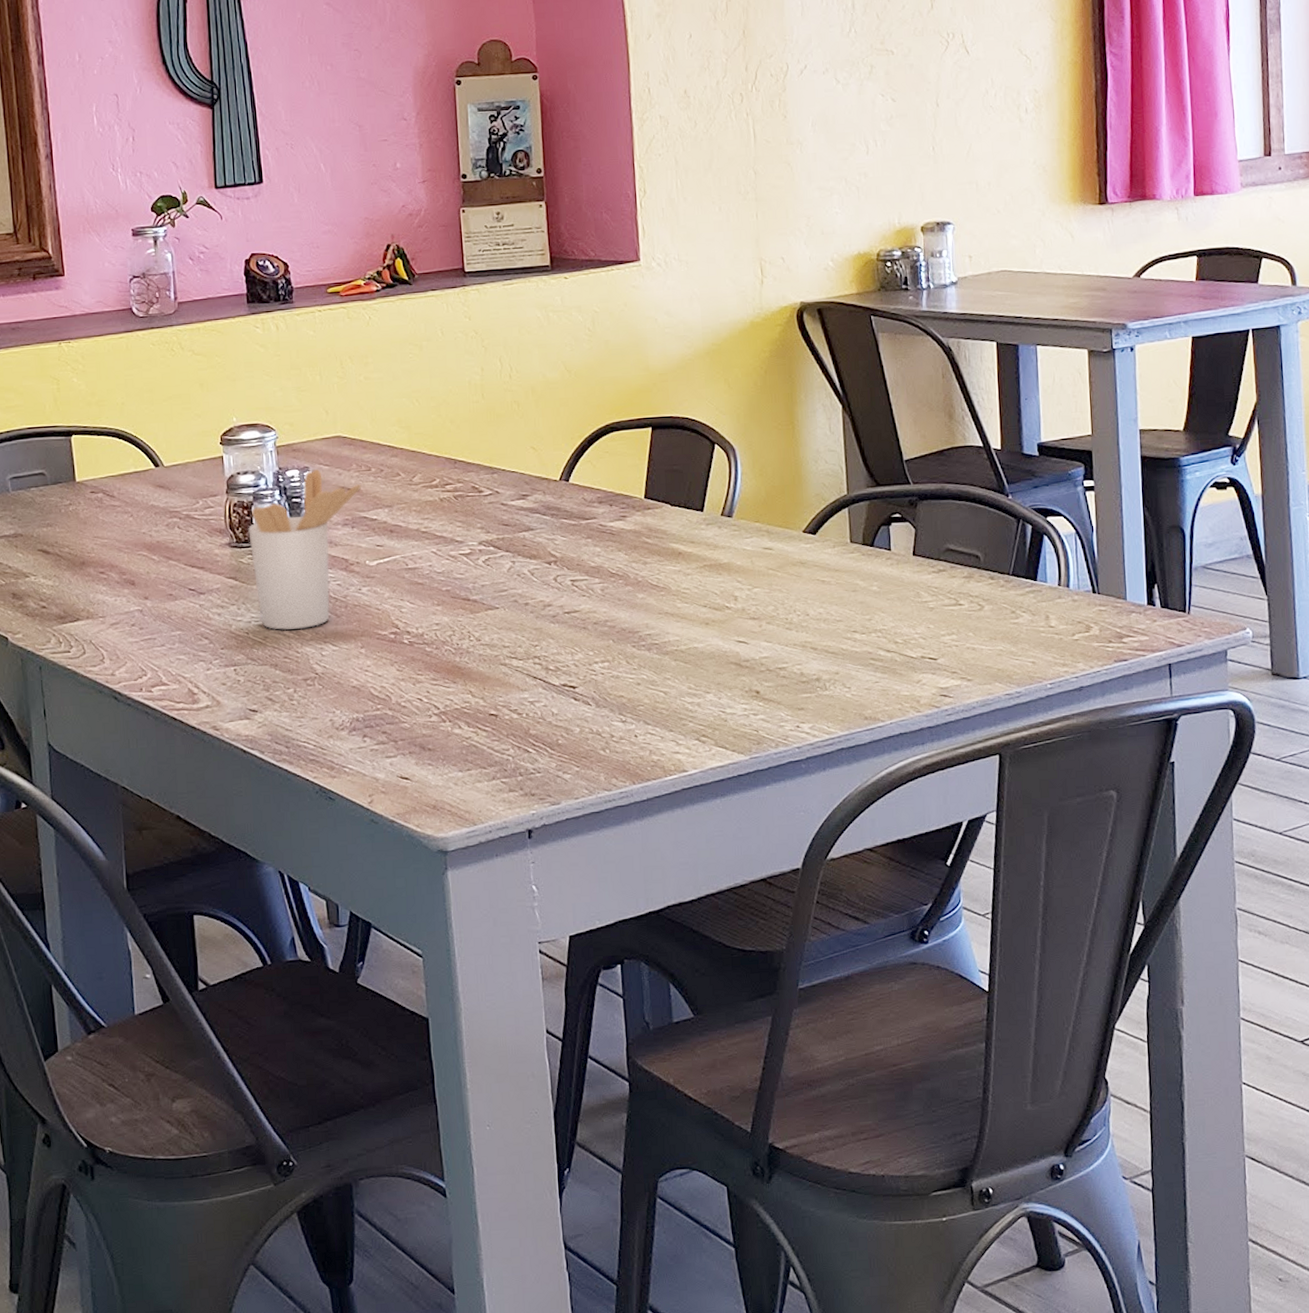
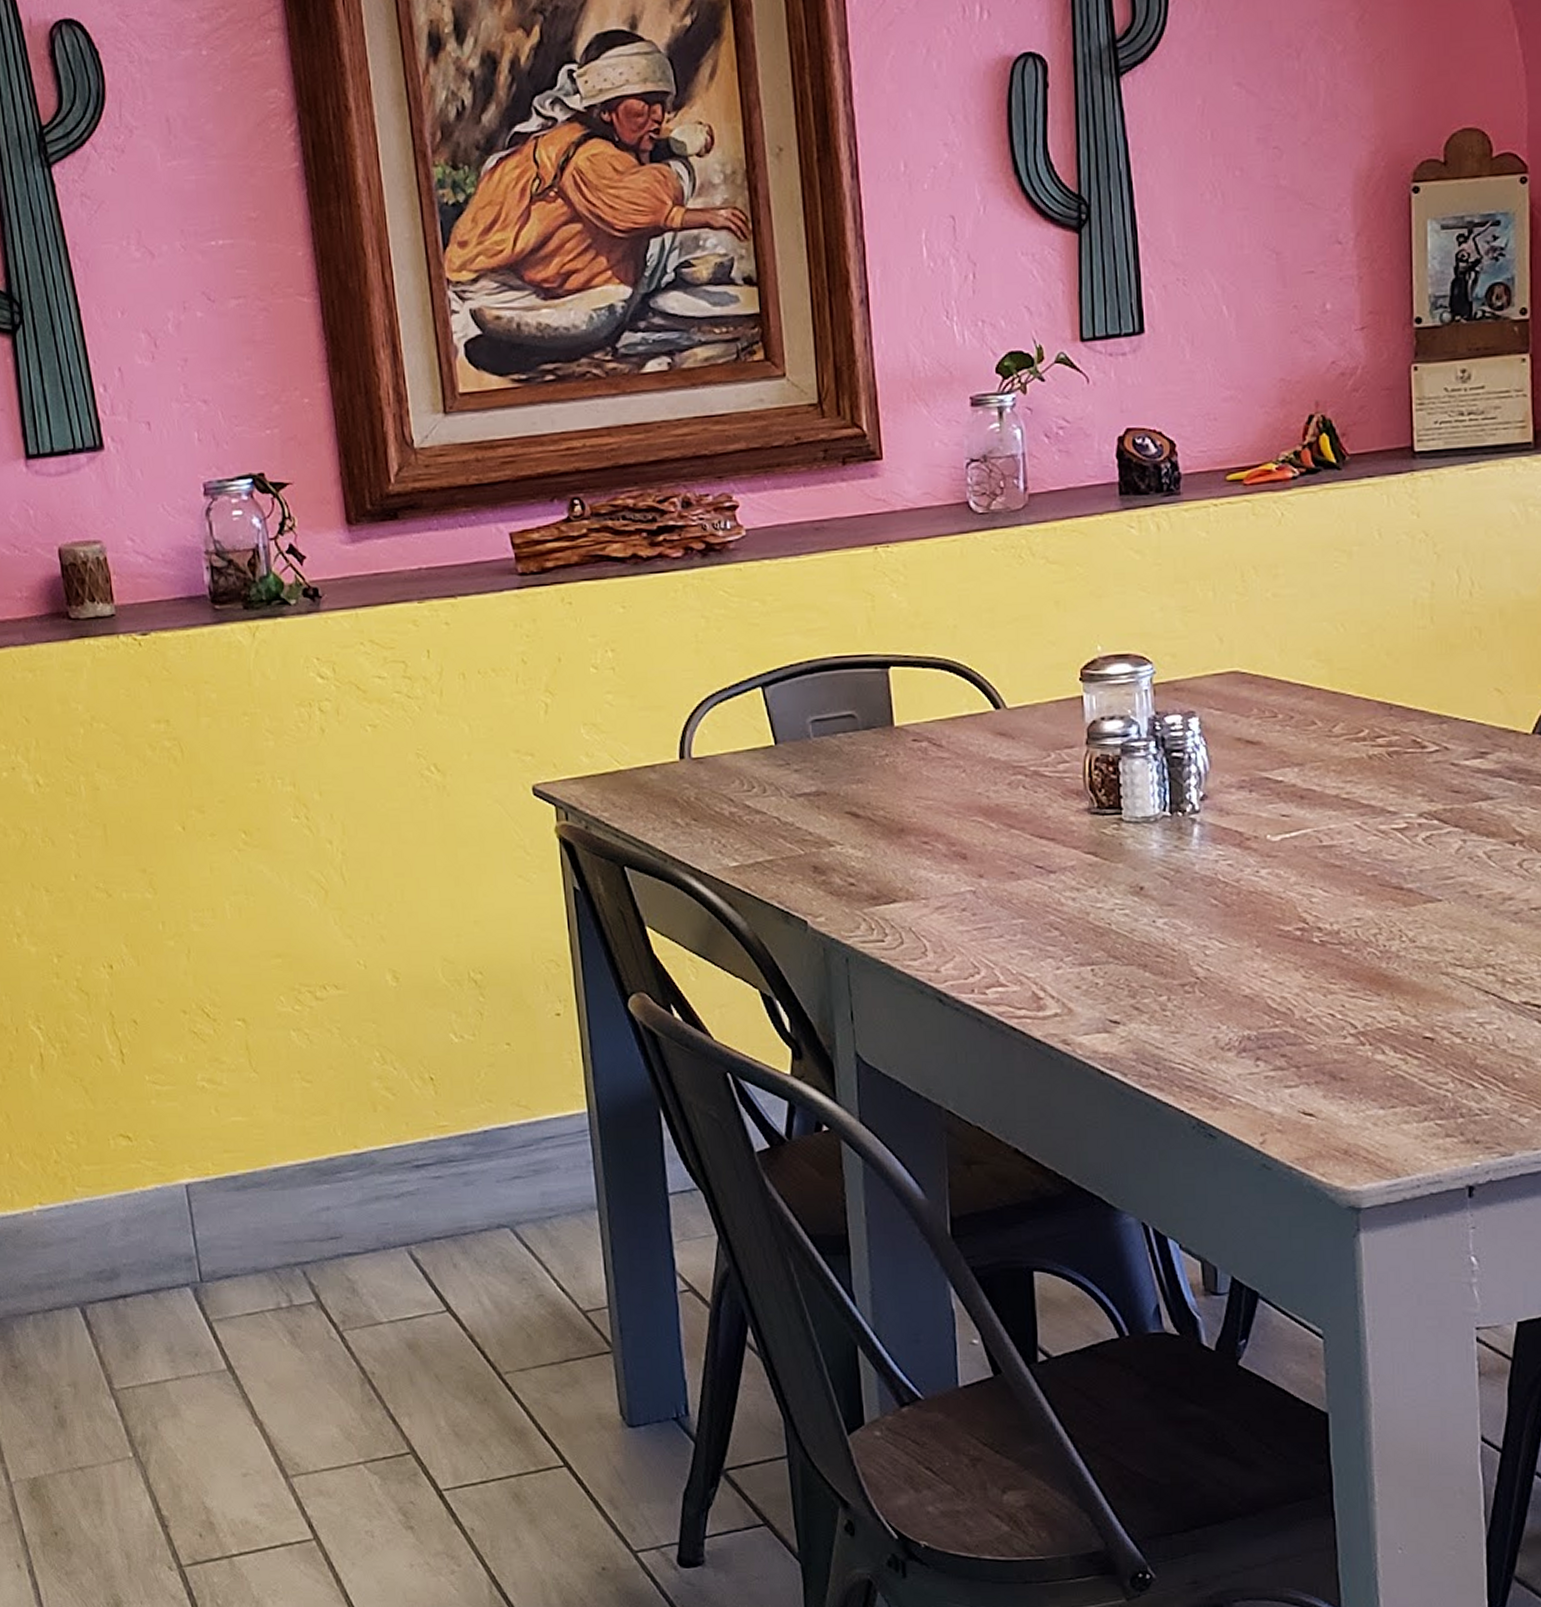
utensil holder: present [248,469,361,630] -> none [1114,715,1263,921]

